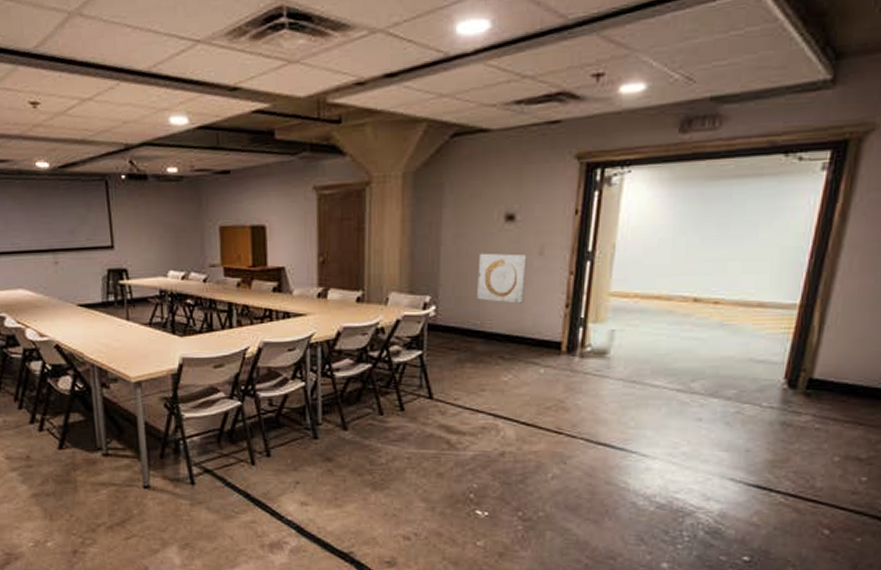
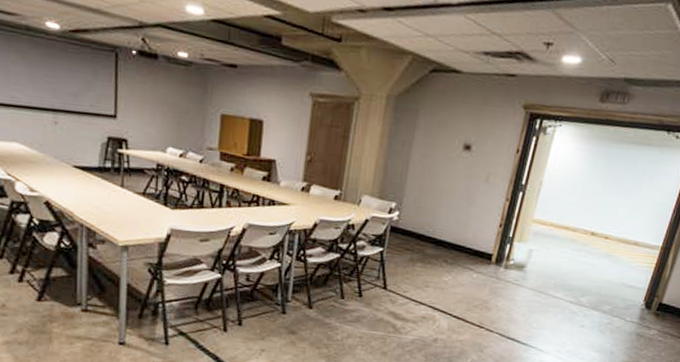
wall art: present [477,253,527,304] -> none [433,173,476,219]

